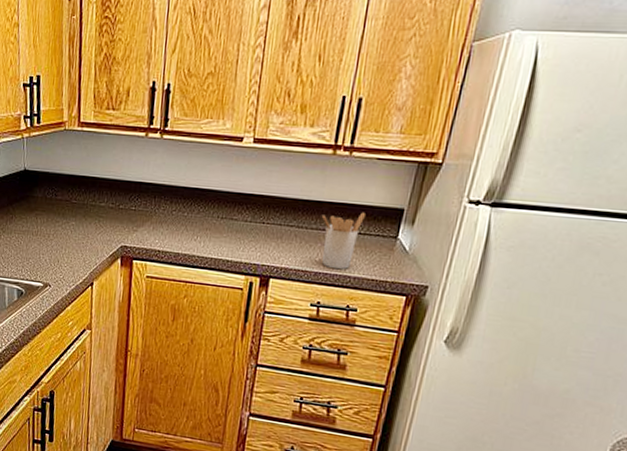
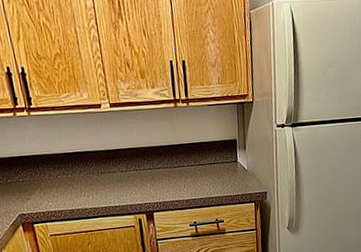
utensil holder: present [321,212,365,270] -> none [179,147,211,194]

